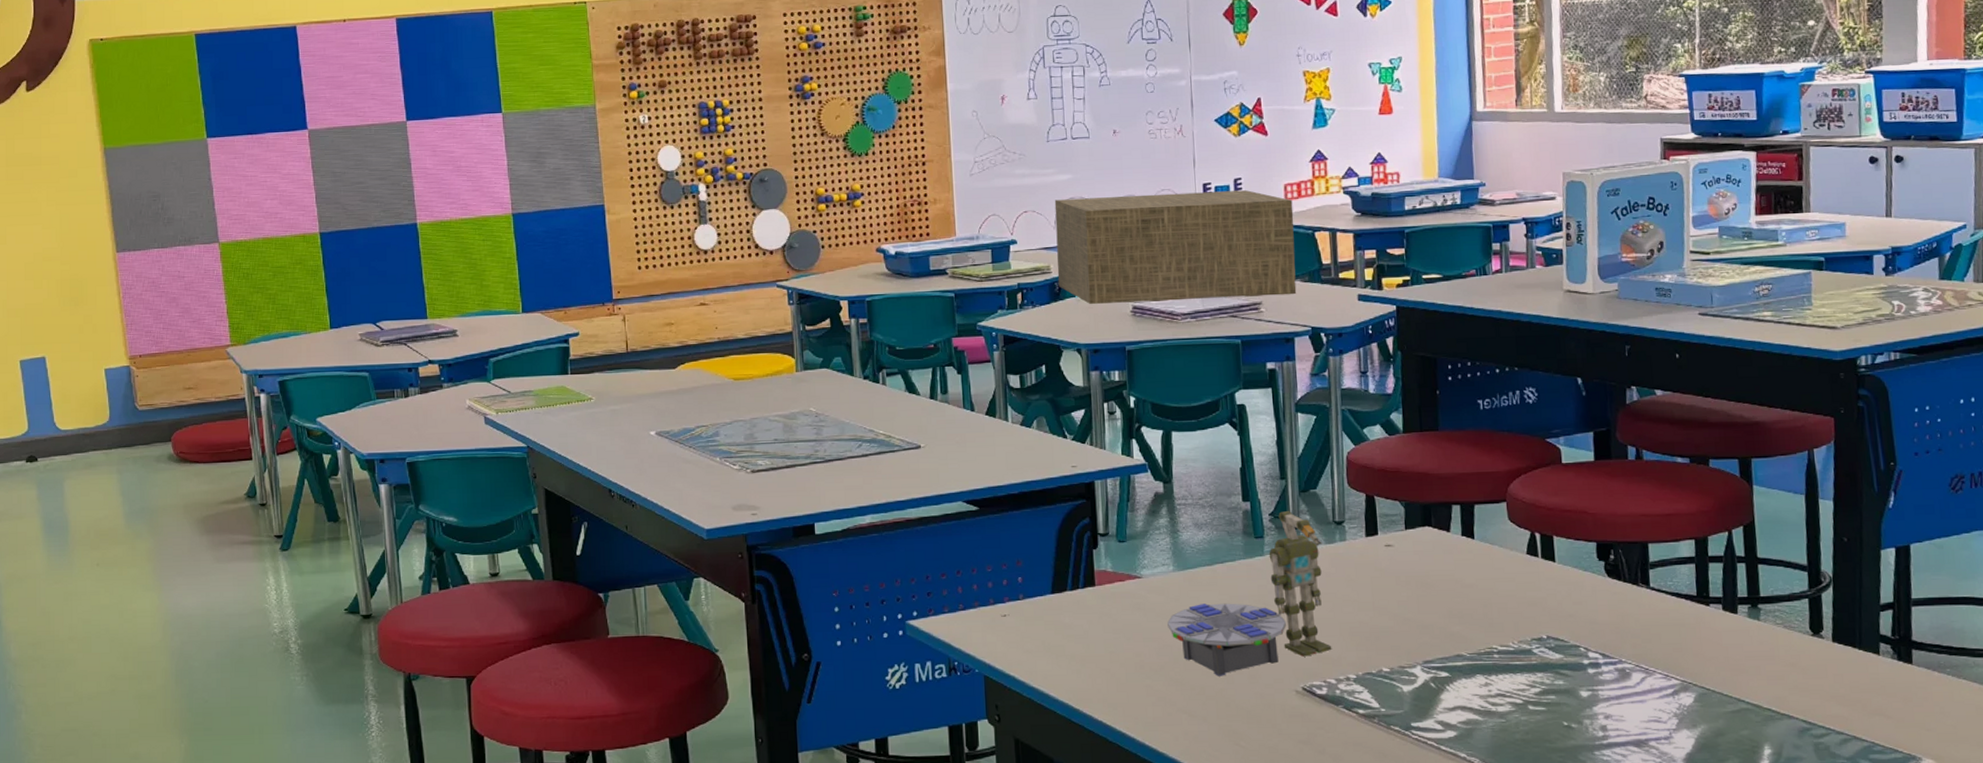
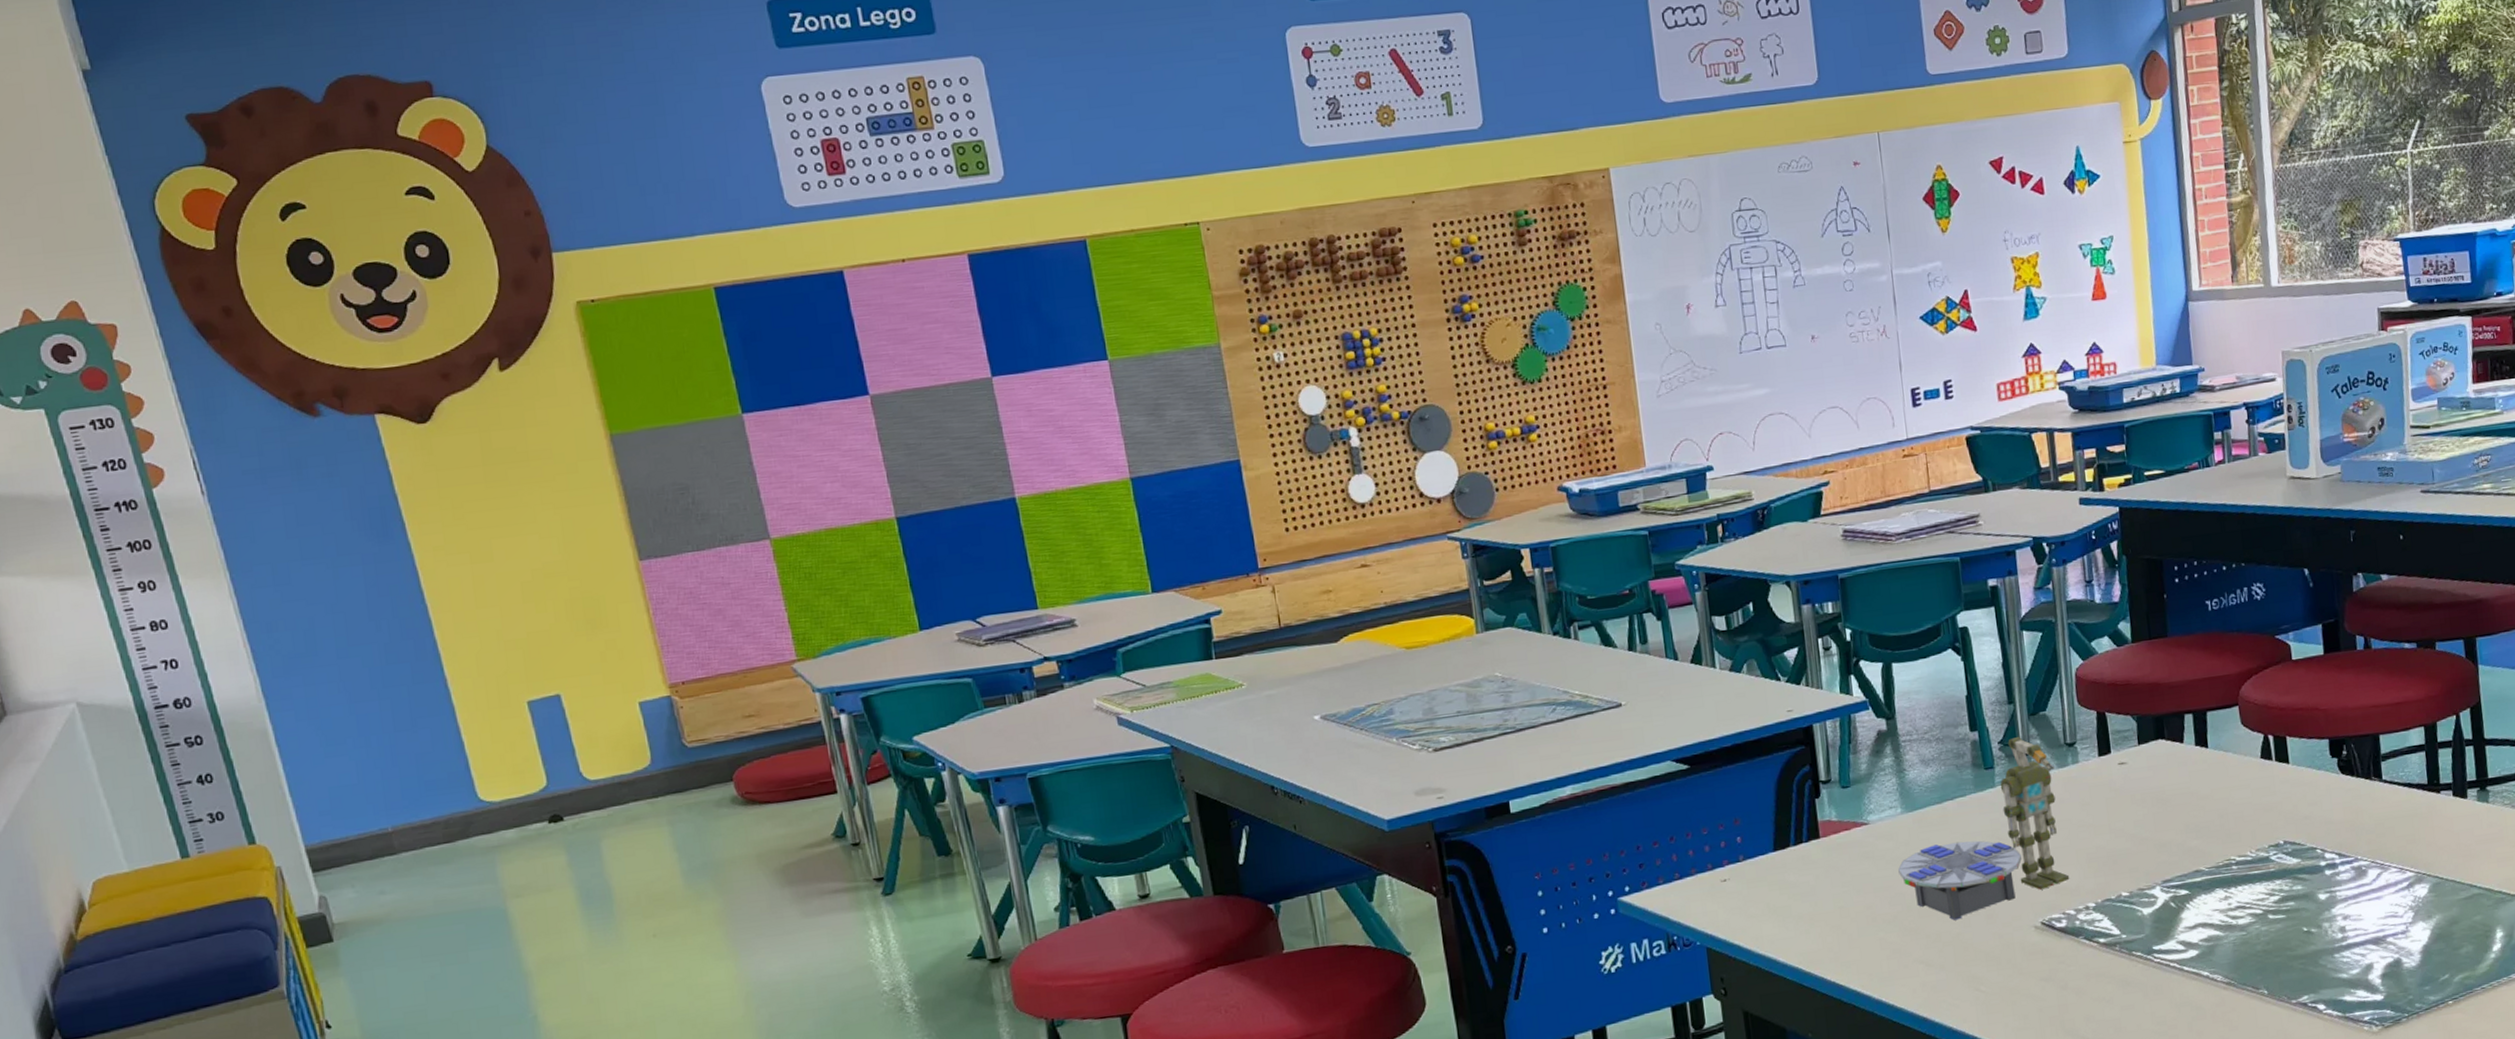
storage box: present [1054,190,1297,304] -> none [1752,393,2016,531]

